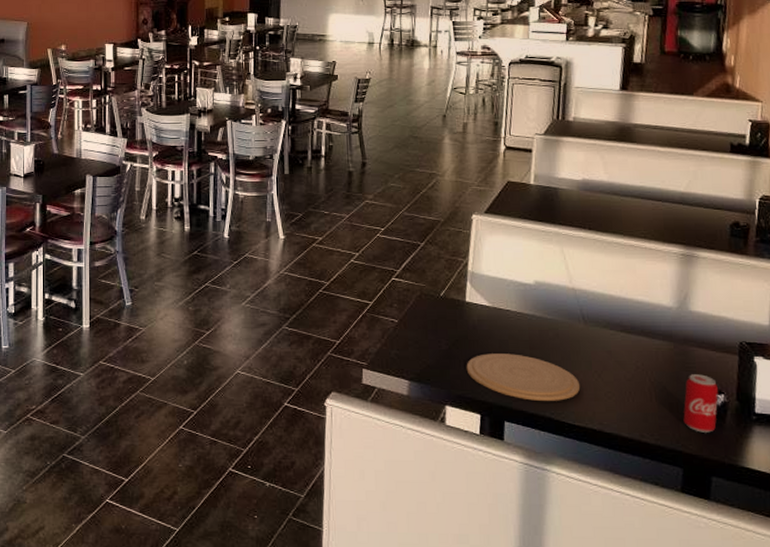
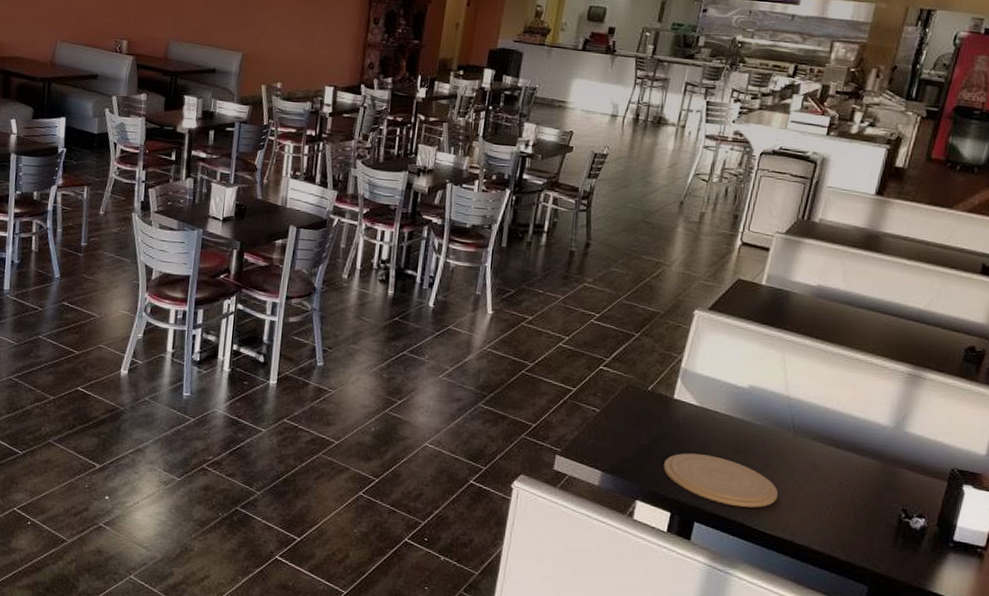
beverage can: present [683,374,718,433] -> none [878,495,920,555]

